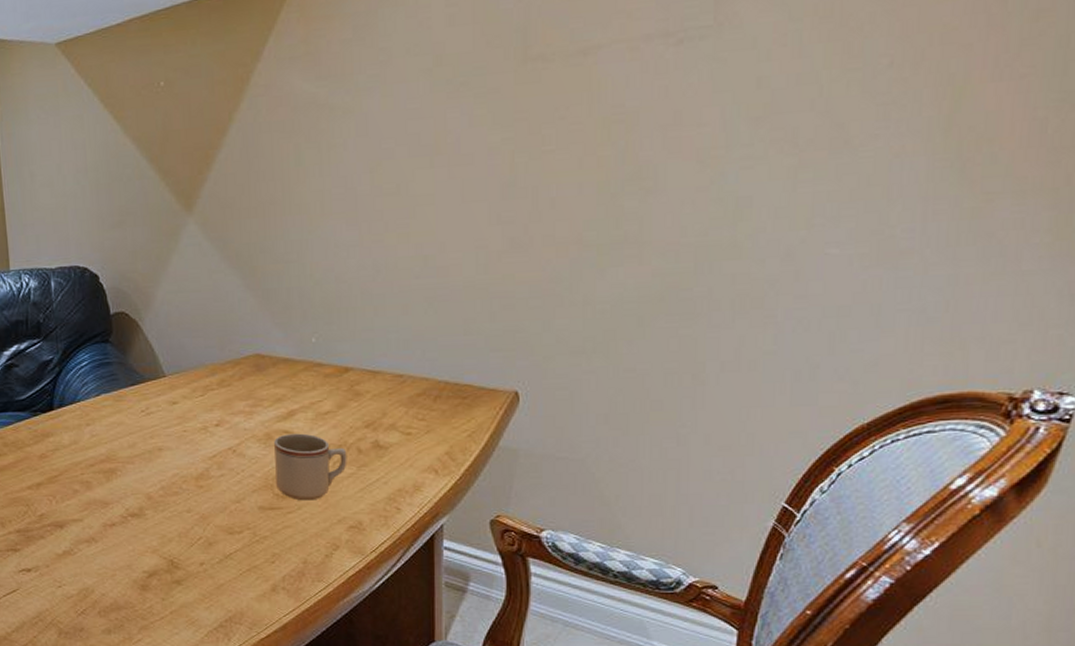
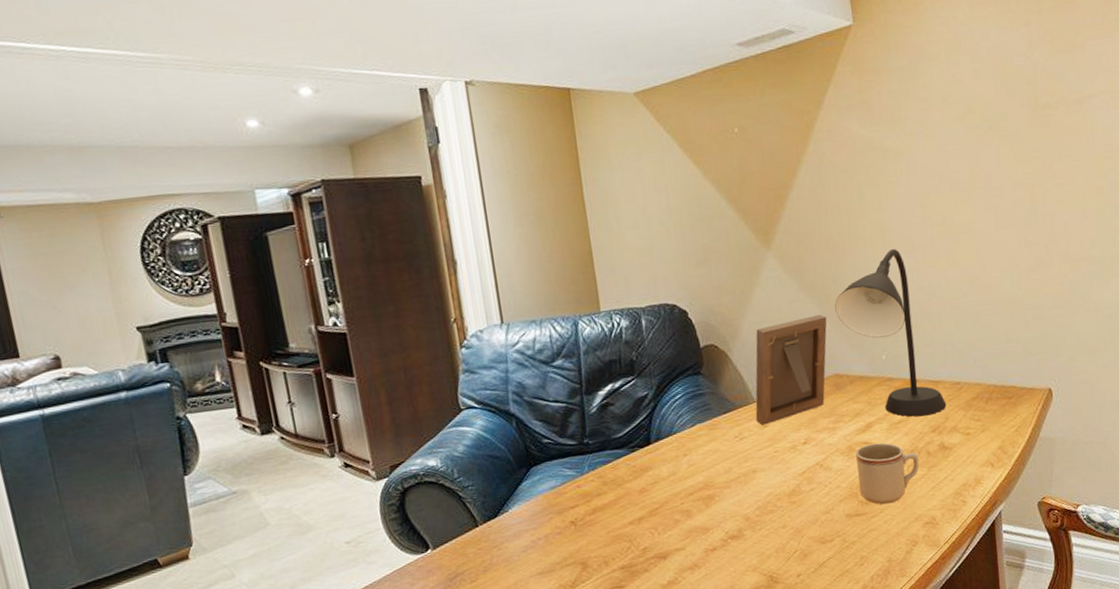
picture frame: none [165,288,251,402] -> present [755,314,827,425]
desk lamp: none [261,220,385,409] -> present [835,249,947,417]

